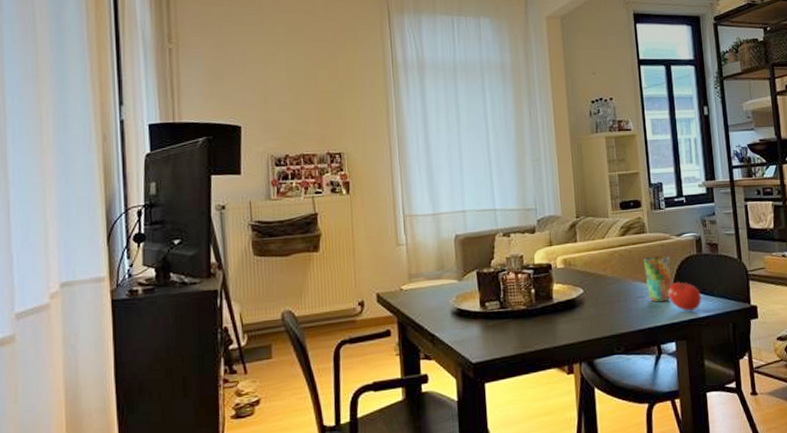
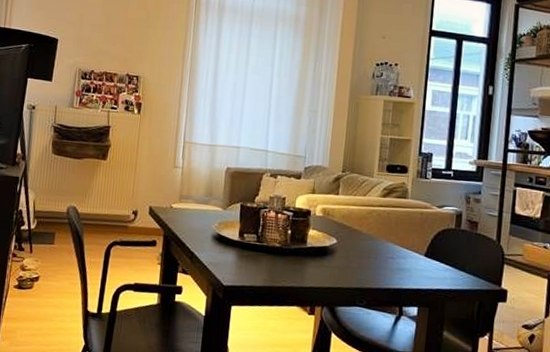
cup: present [644,255,671,303] -> none [399,221,428,268]
fruit: present [668,281,701,312] -> none [419,251,452,282]

